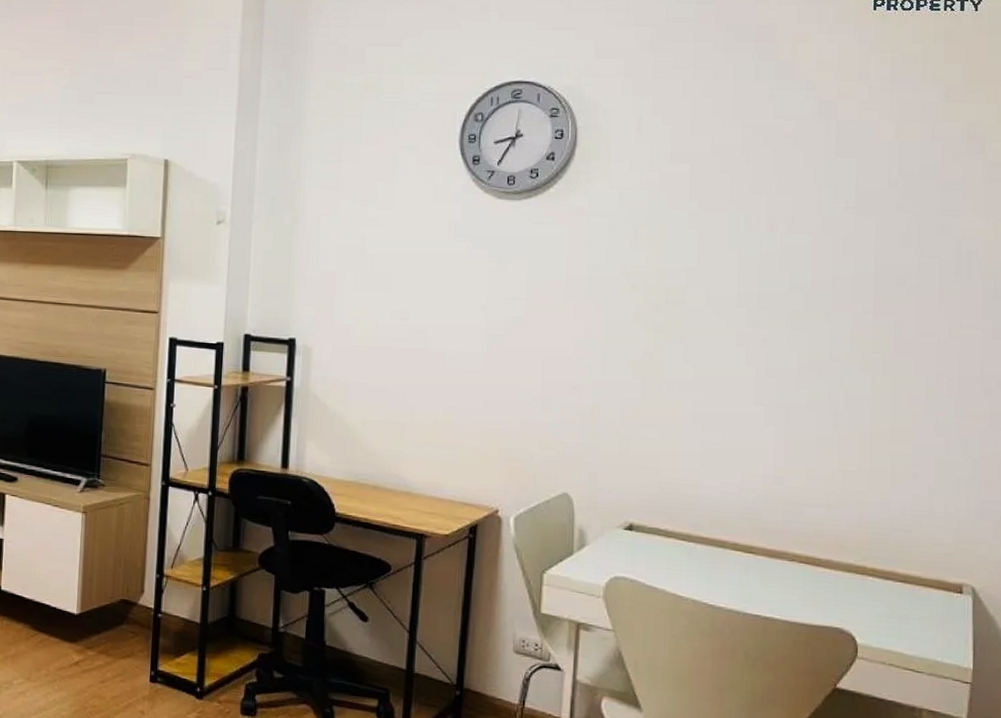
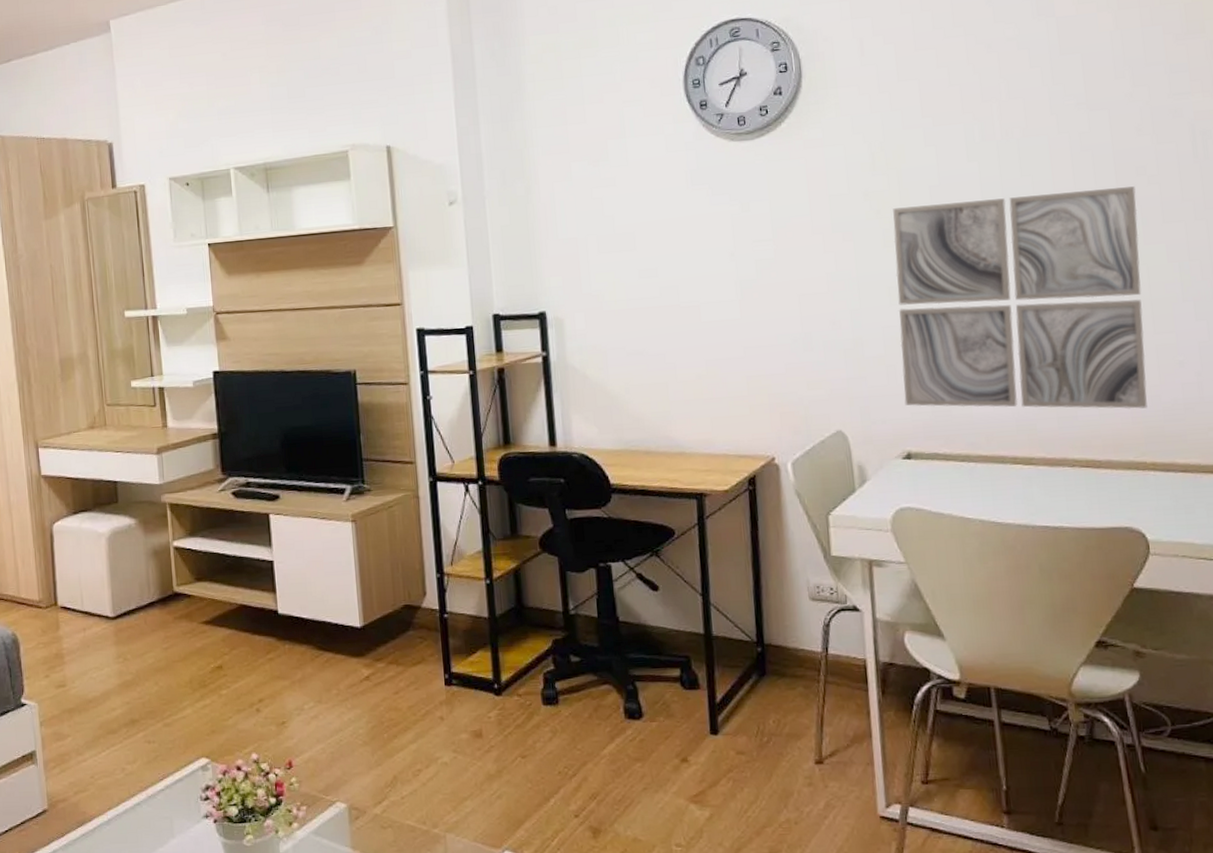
wall art: none [634,285,893,514] -> present [893,186,1148,409]

